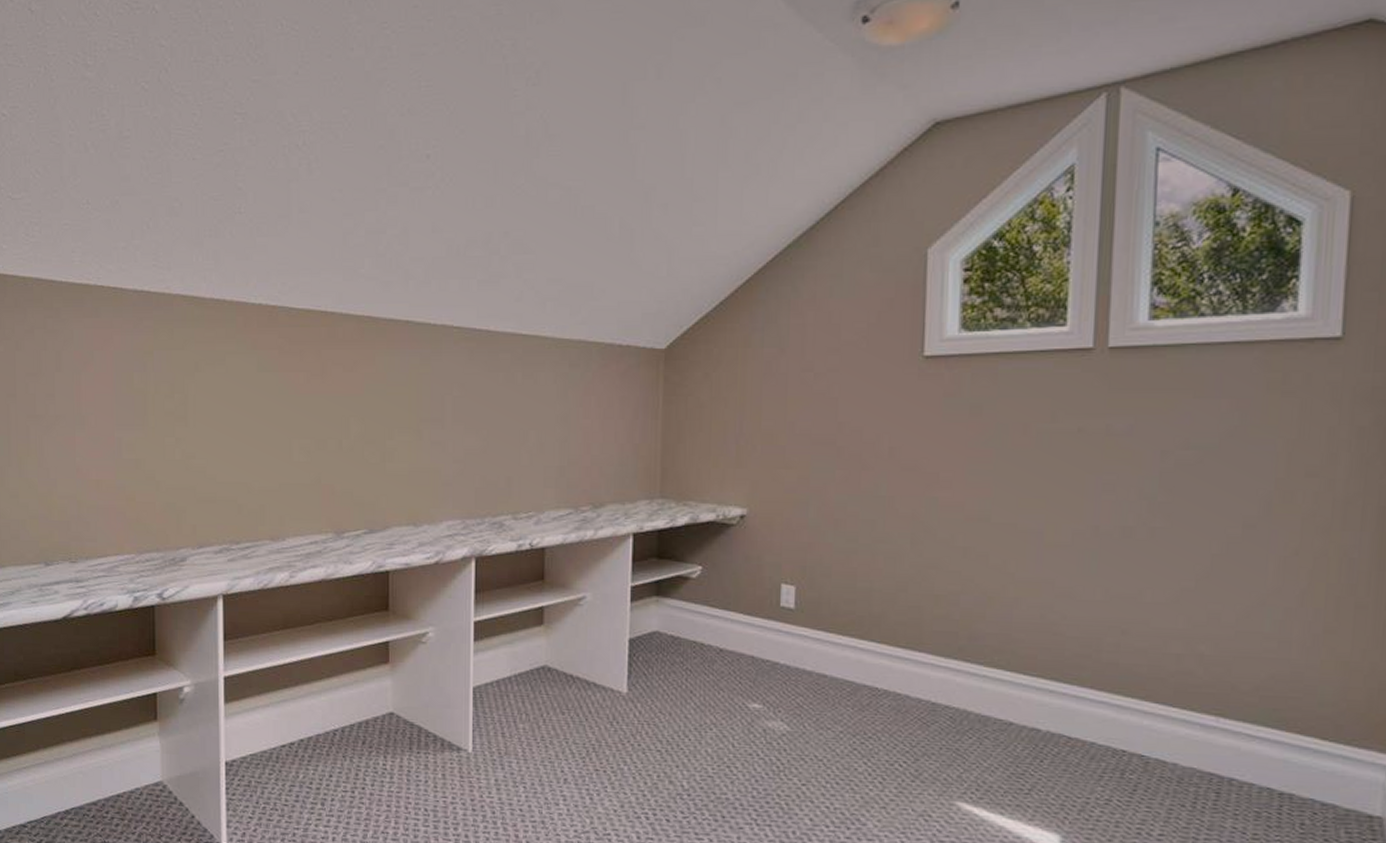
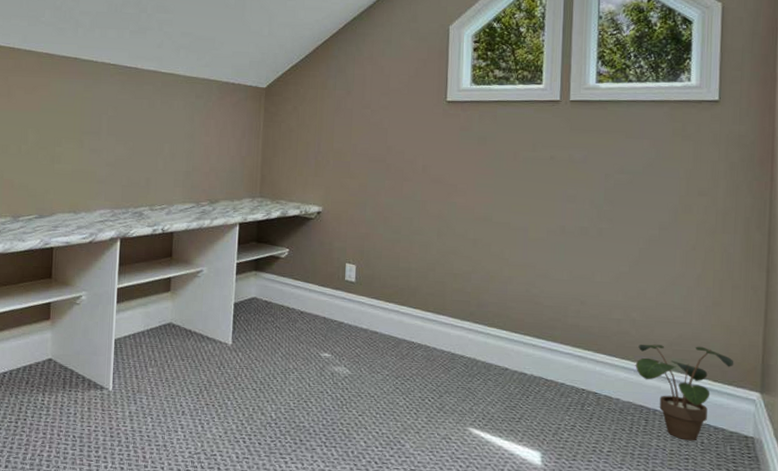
potted plant: none [1202,688,1355,822] -> present [635,344,734,441]

